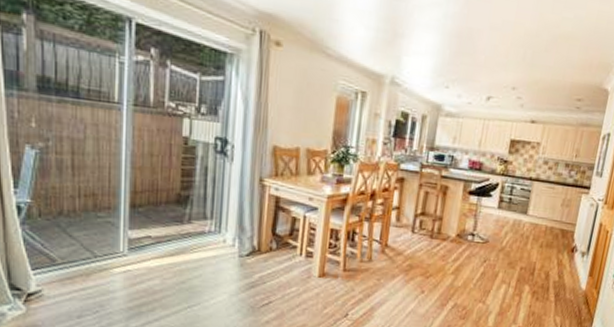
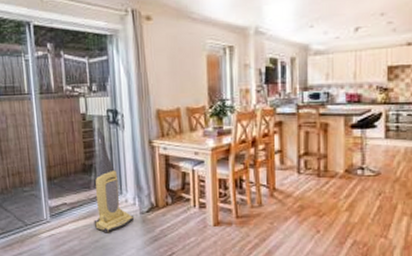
vacuum cleaner: none [181,159,232,275] -> present [93,131,135,233]

